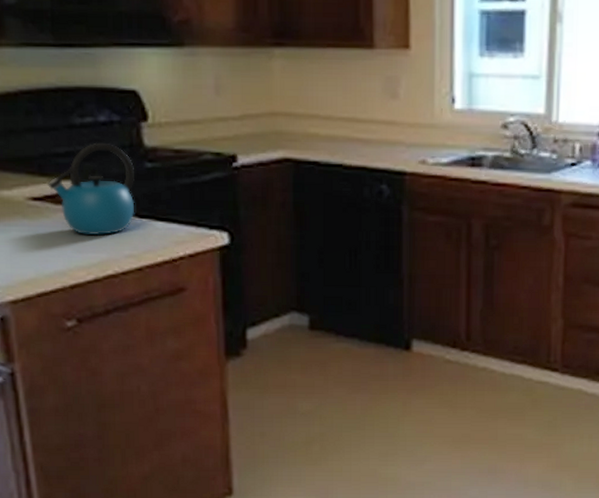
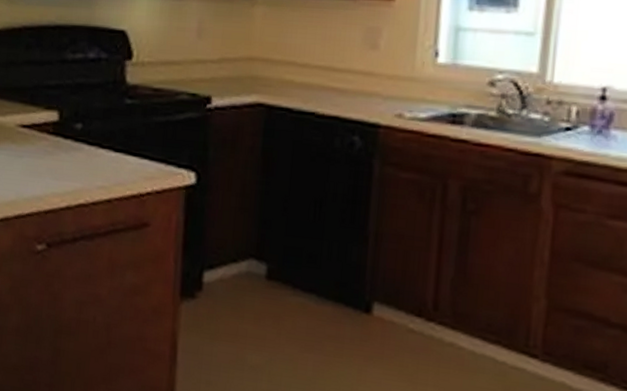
kettle: present [48,142,135,236] -> none [37,77,115,165]

